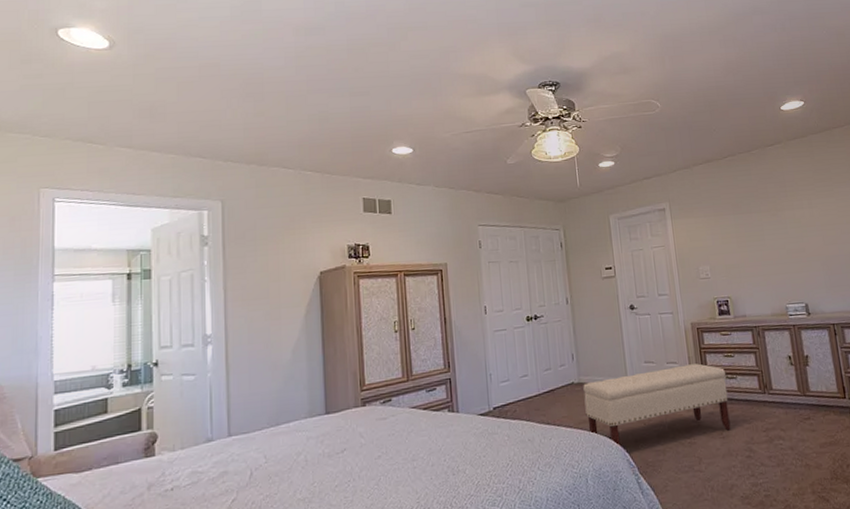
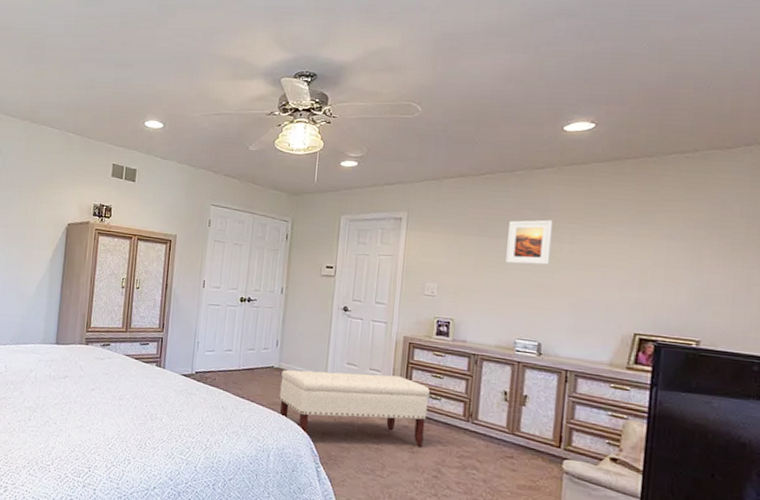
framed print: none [757,190,797,235] -> present [506,219,553,265]

